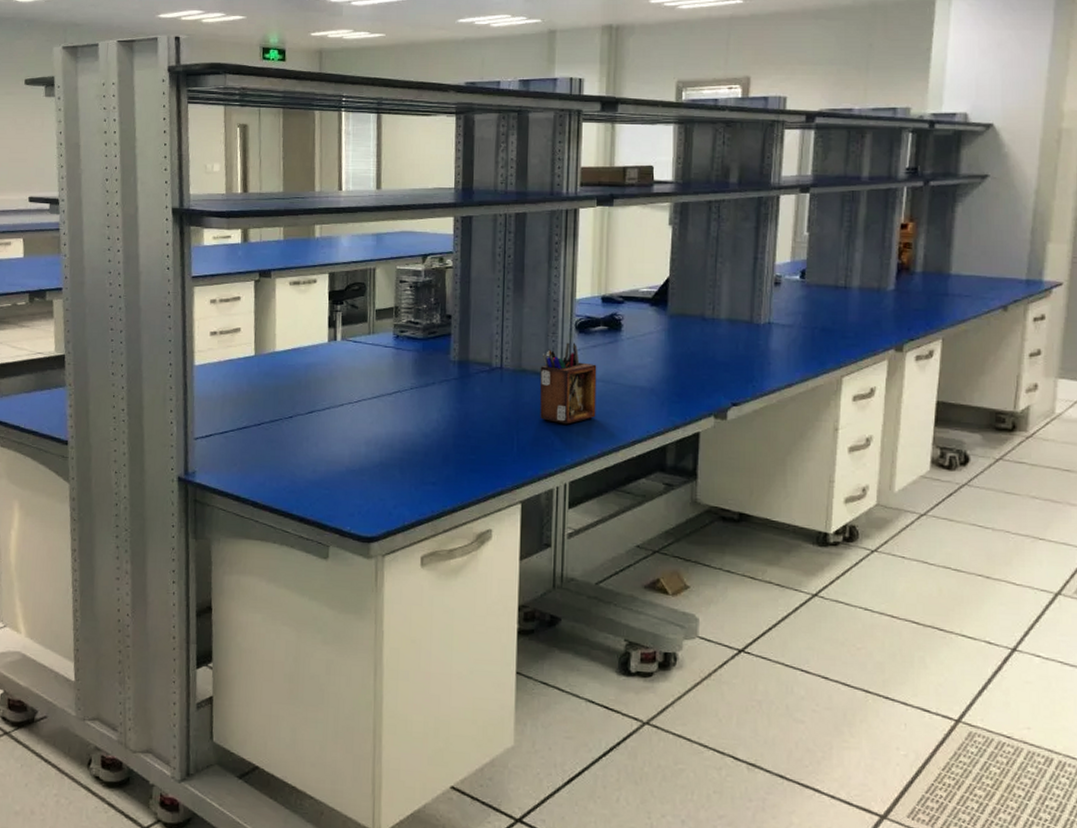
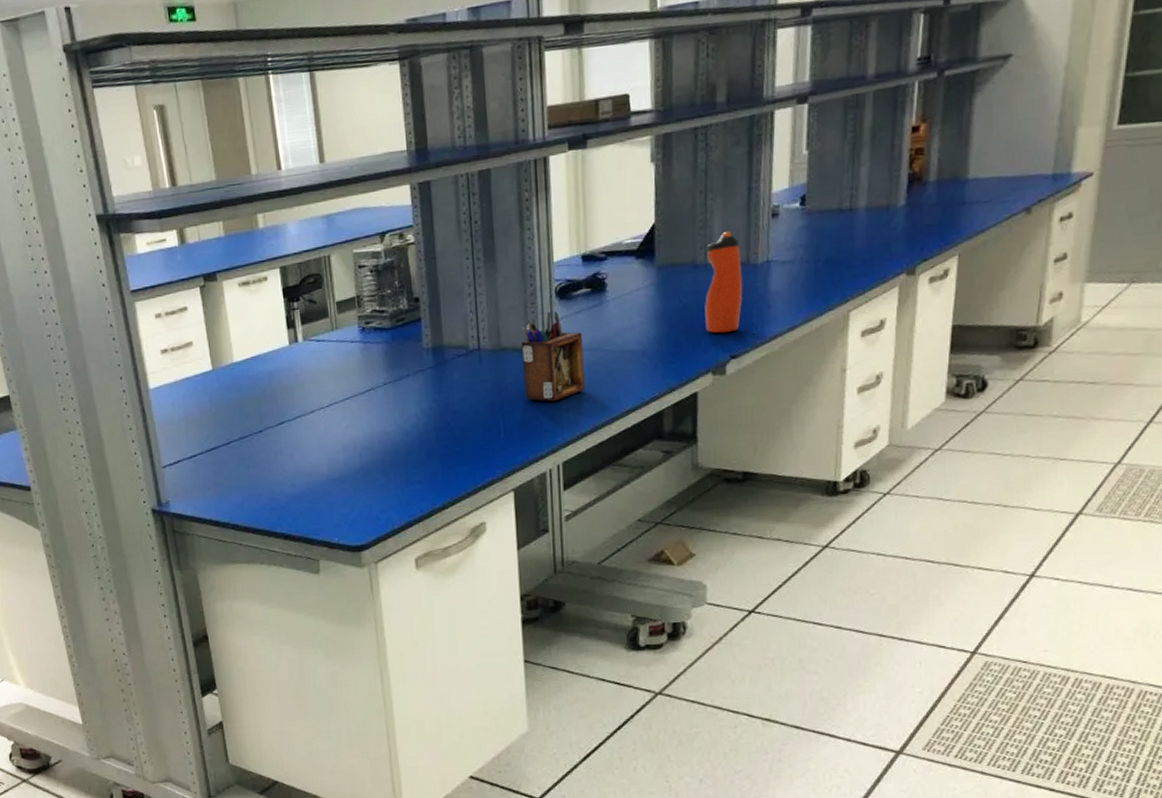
water bottle: none [710,292,746,382] -> present [705,230,743,334]

